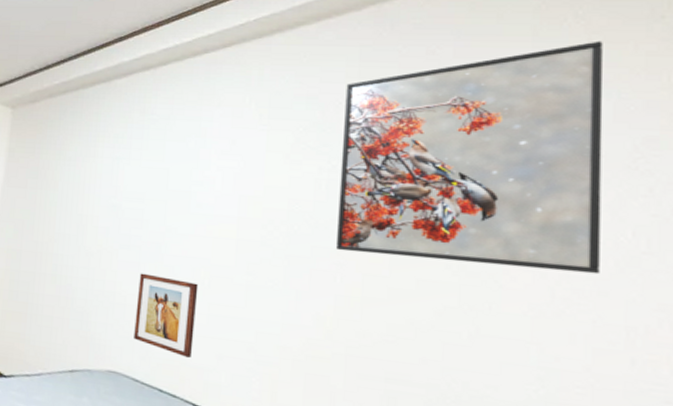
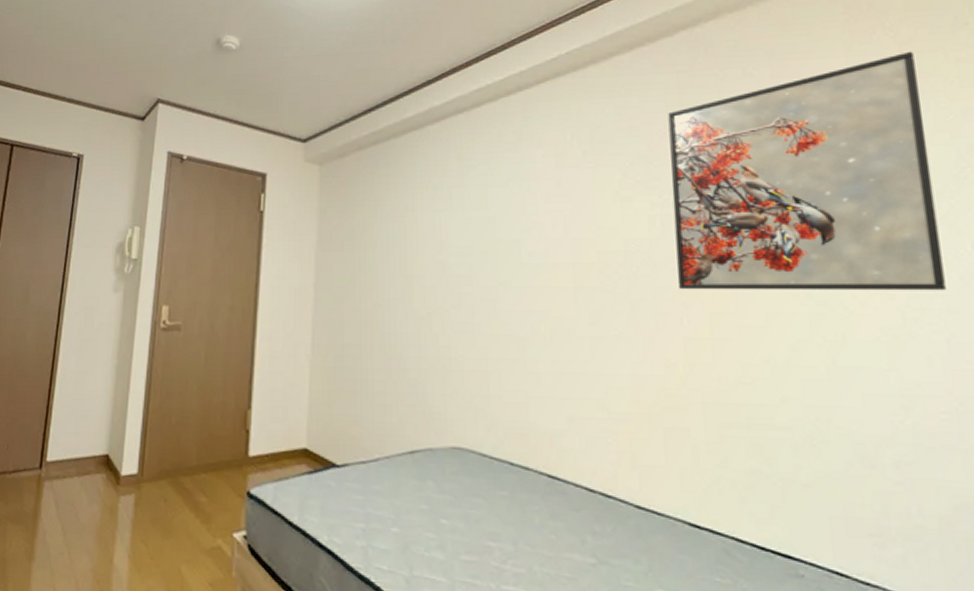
wall art: present [134,273,199,359] -> none [475,334,542,425]

